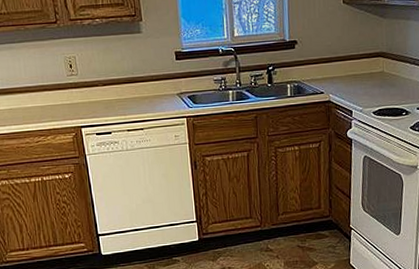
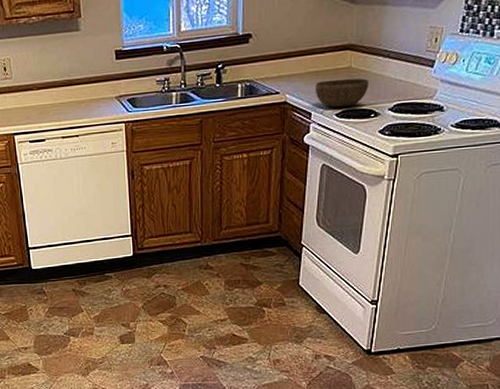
bowl: none [354,81,399,107] -> present [314,78,369,108]

